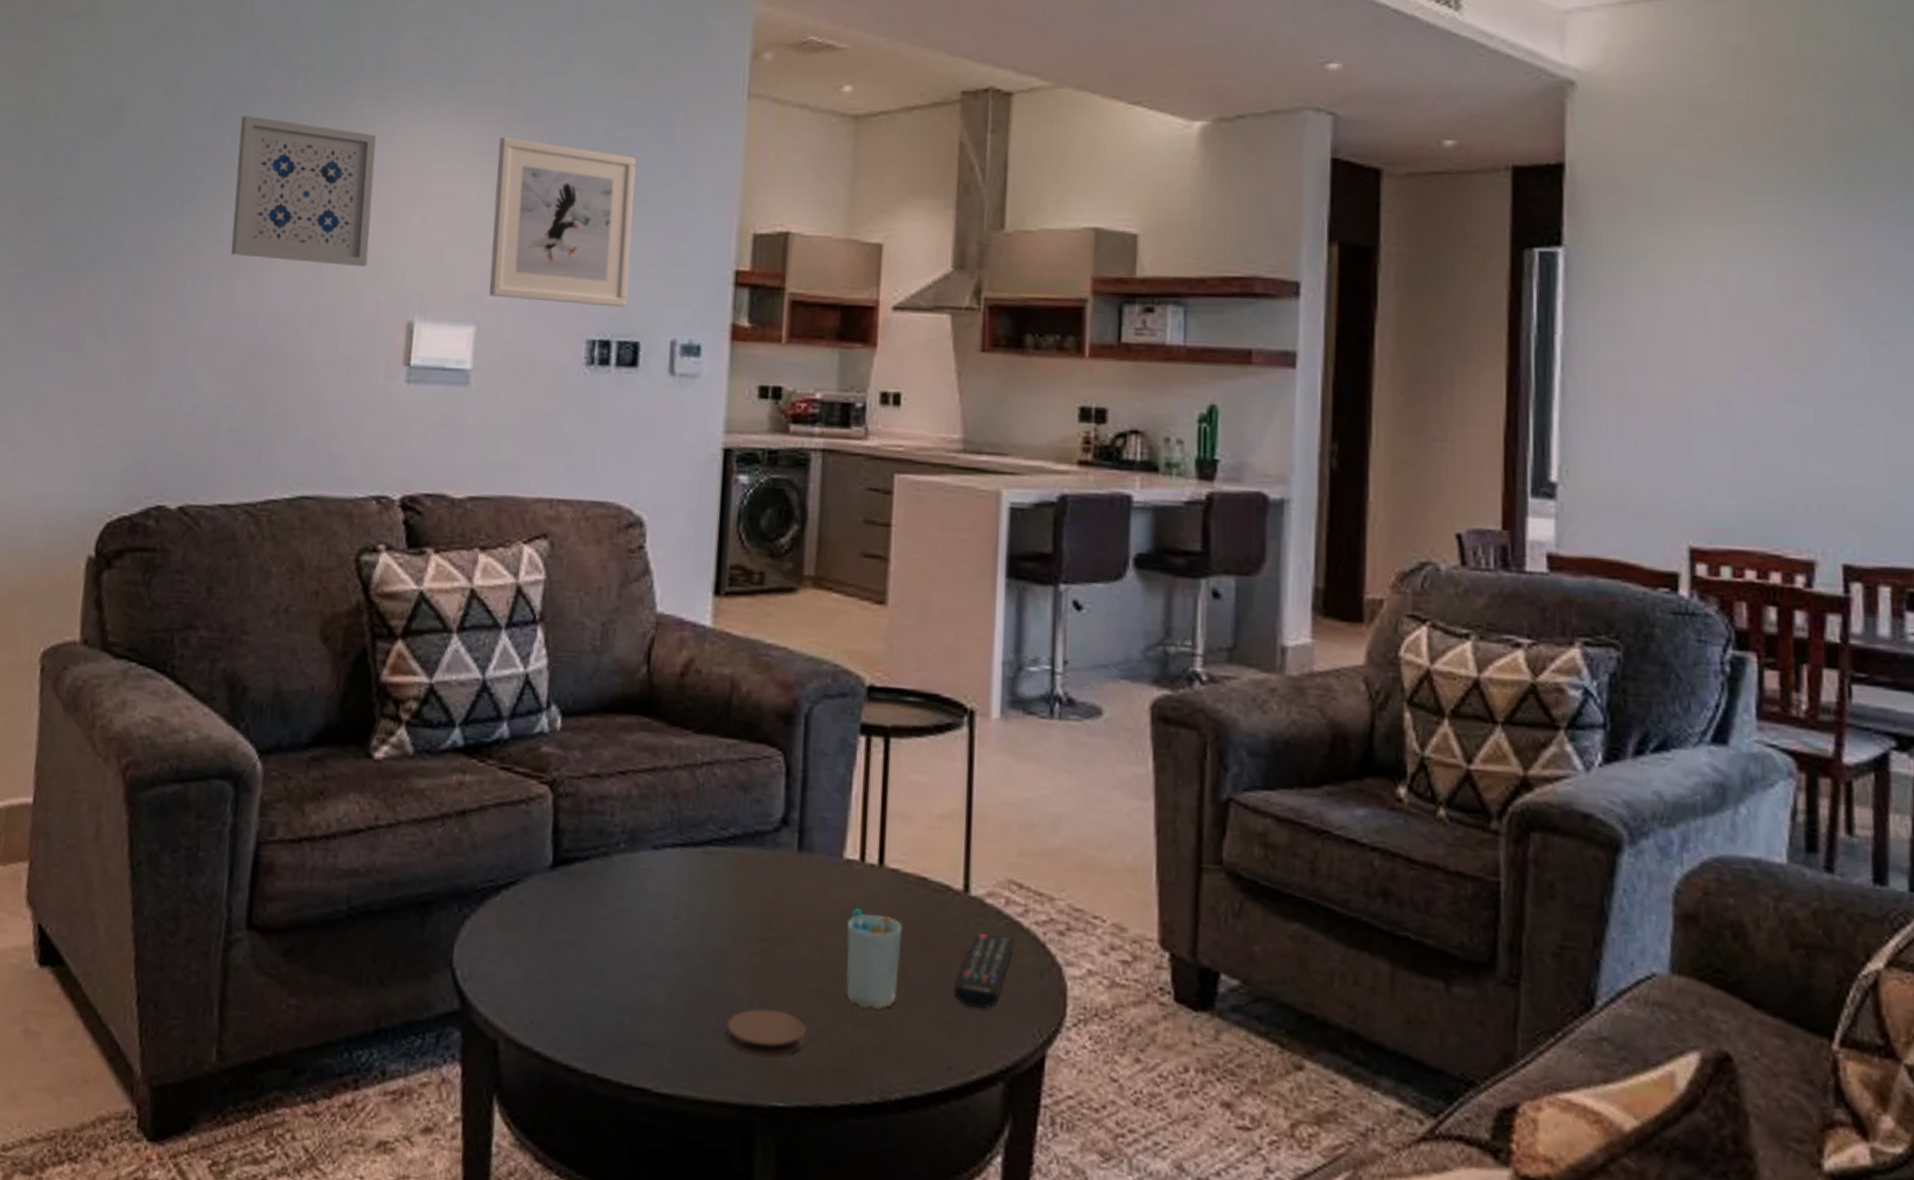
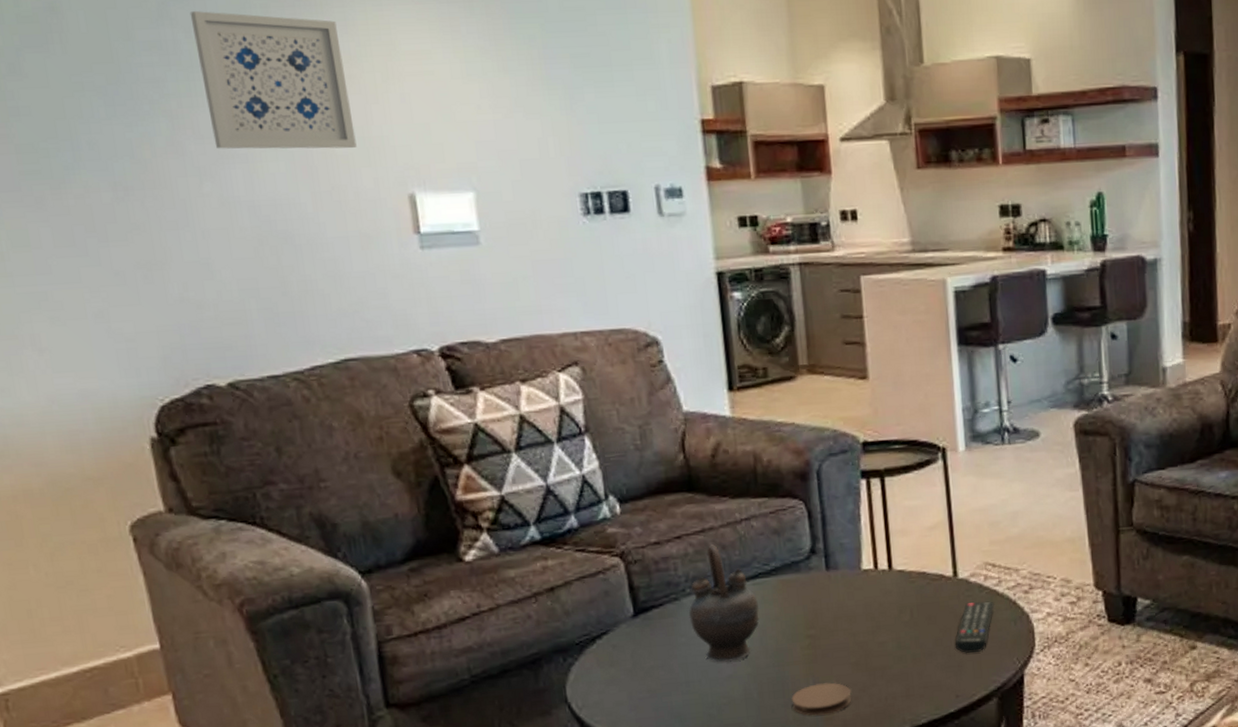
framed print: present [489,136,636,308] -> none [459,13,610,164]
teapot: none [617,789,706,955] -> present [689,544,760,663]
cup: present [845,909,903,1009] -> none [871,602,914,669]

